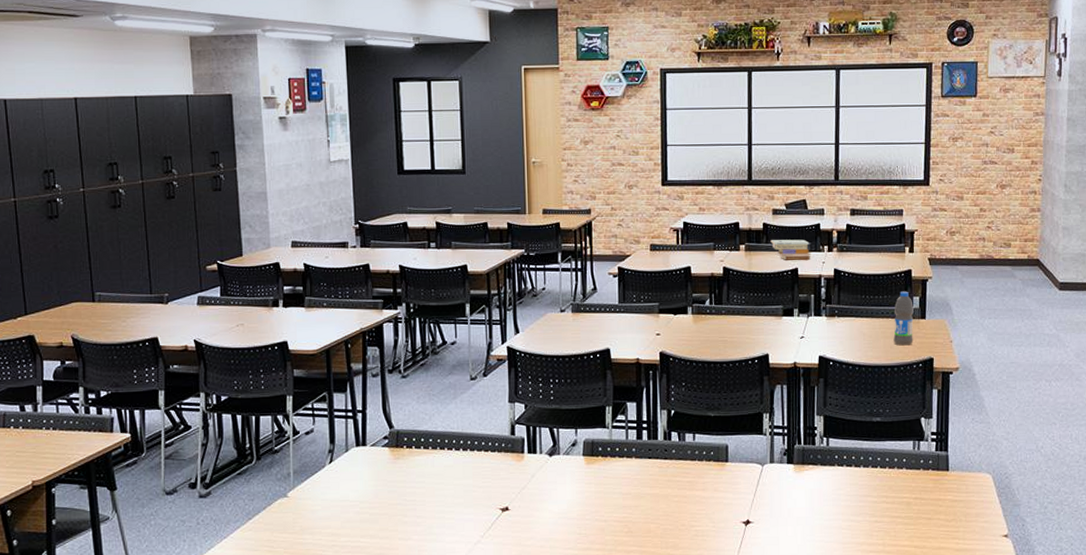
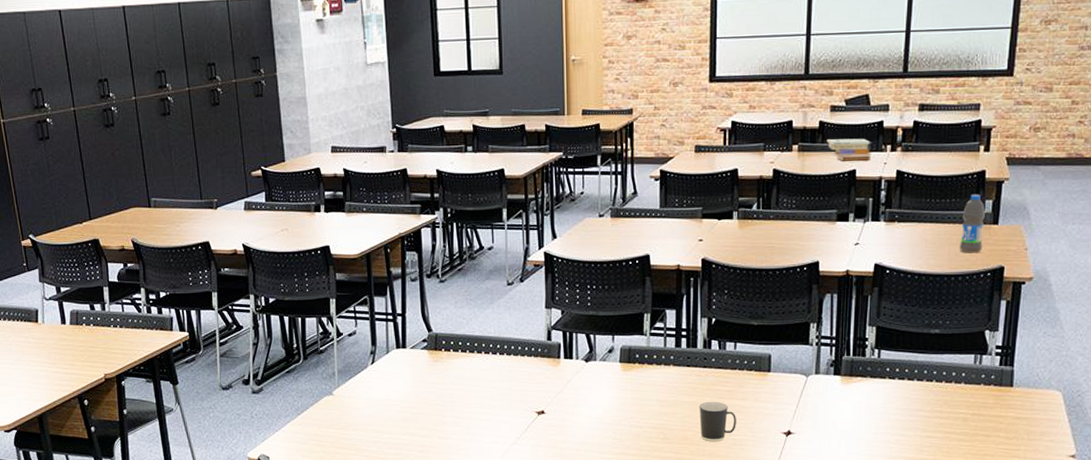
mug: none [661,492,698,534] -> present [699,401,736,442]

